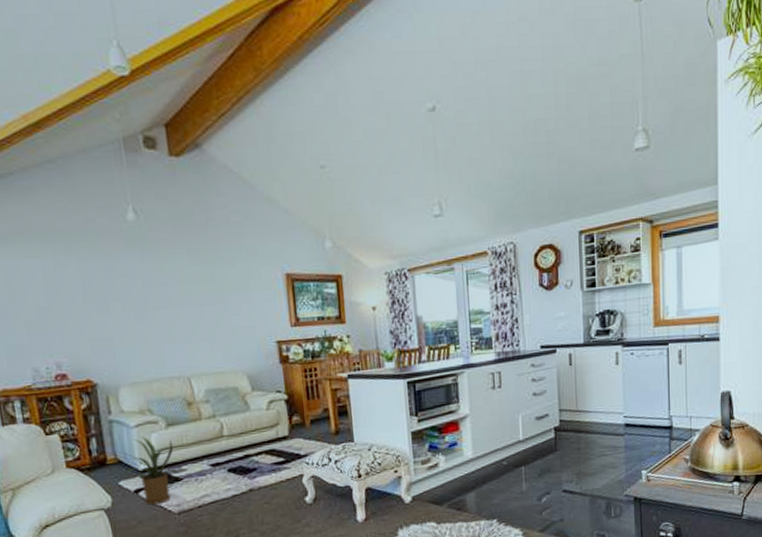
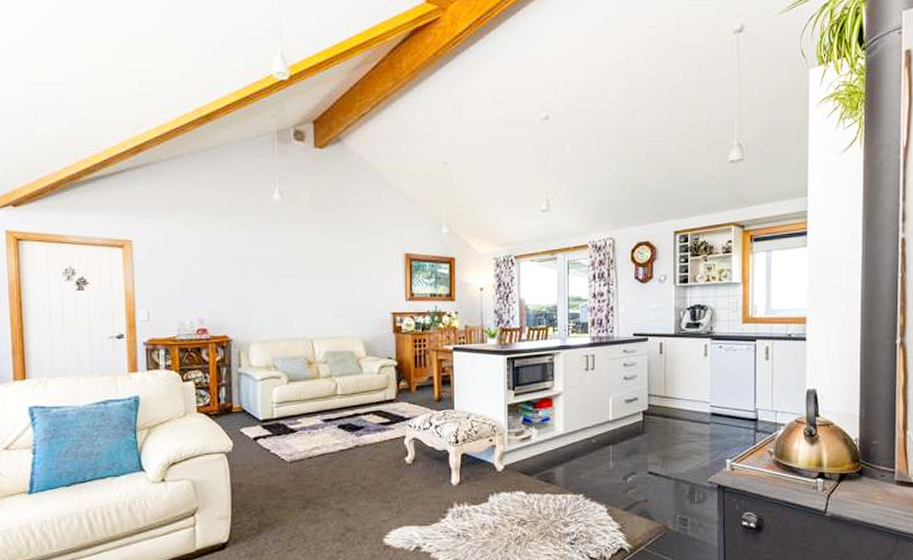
house plant: present [123,436,179,505] -> none [247,389,294,452]

